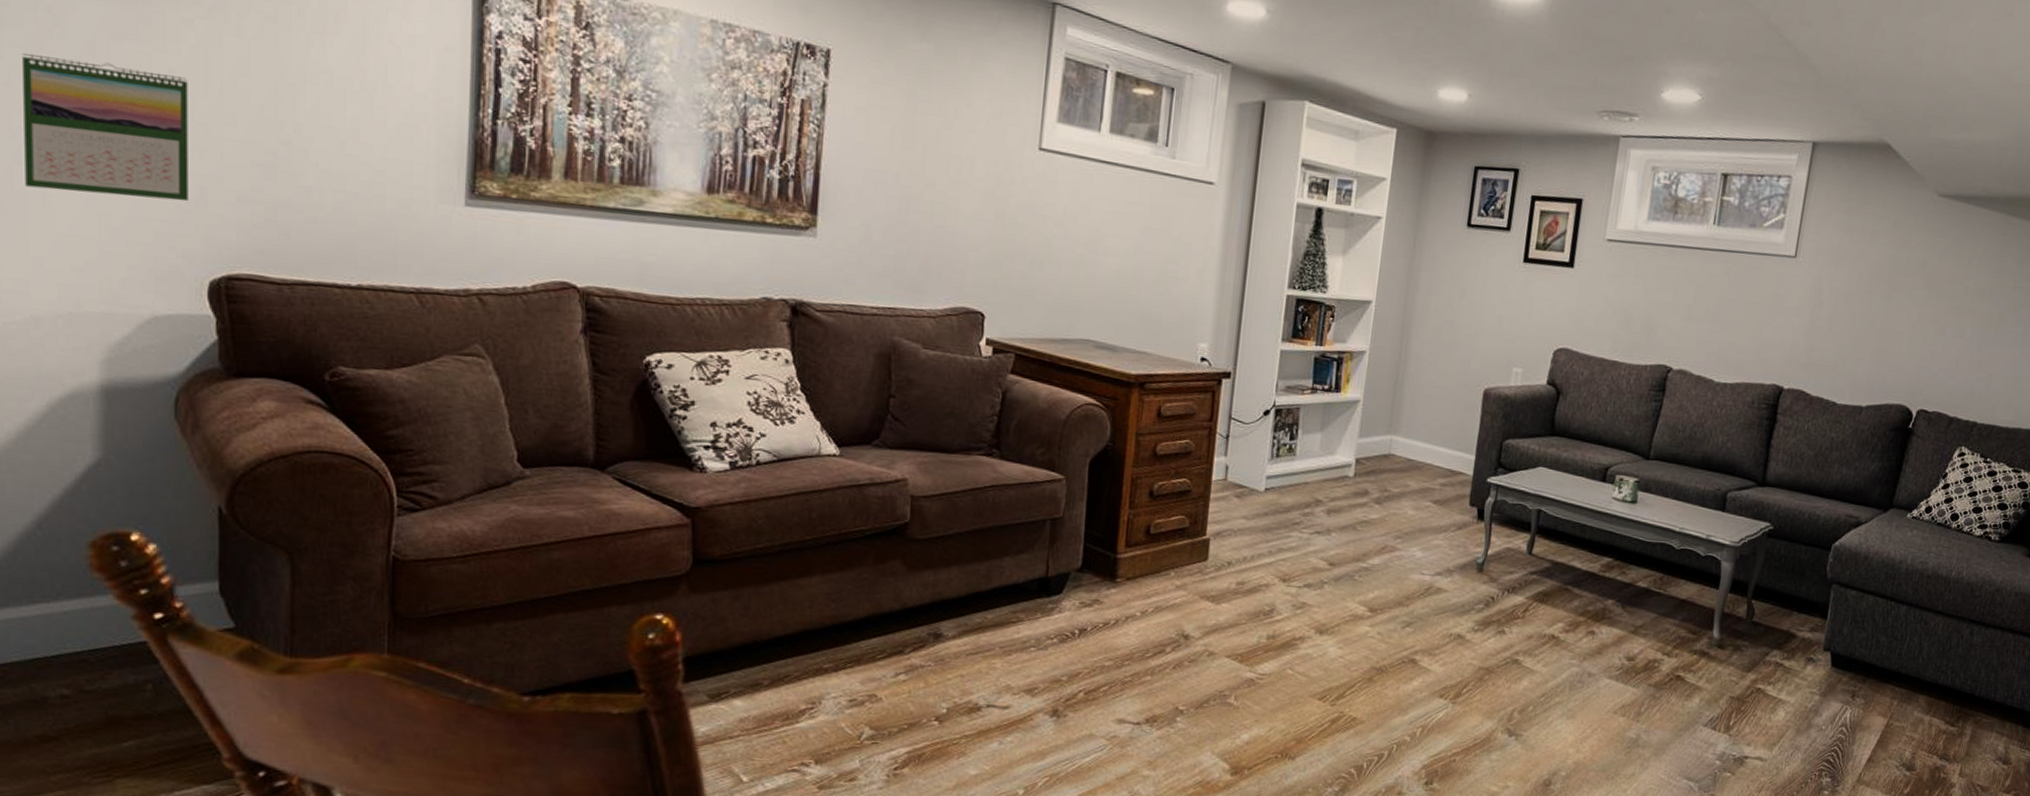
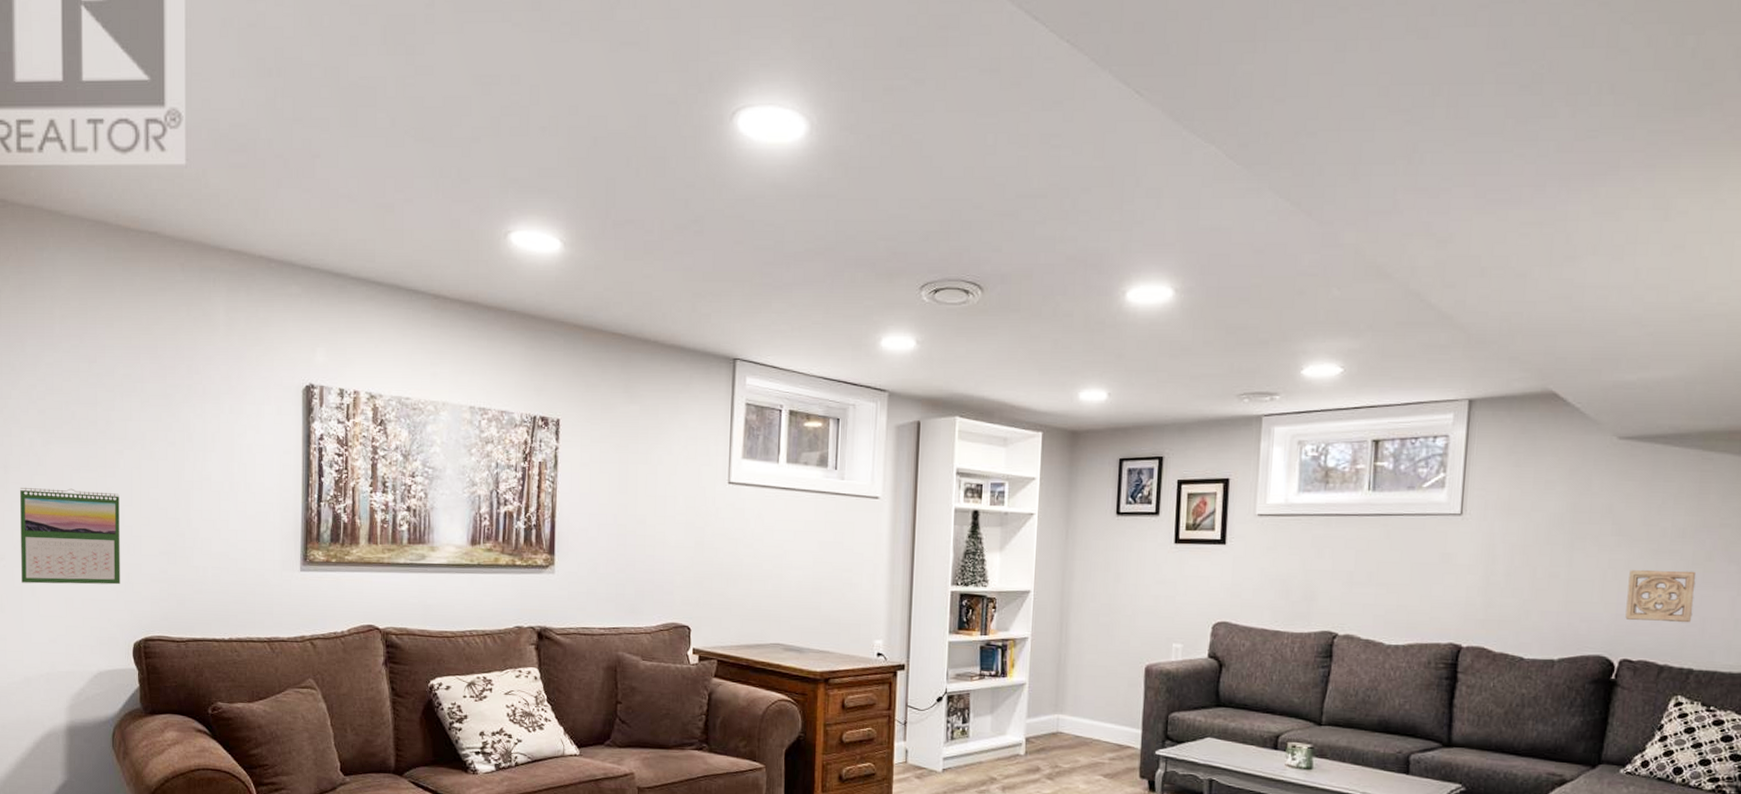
wall ornament: none [1926,324,1989,379] -> present [1625,570,1696,623]

